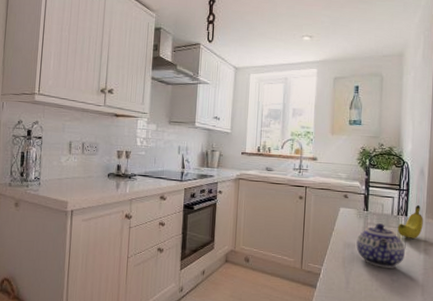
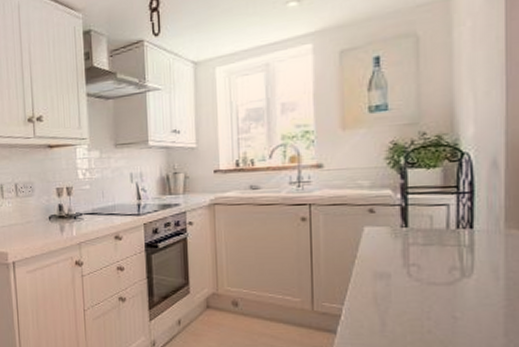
teapot: present [356,223,405,268] -> none [393,242,472,302]
fruit: present [397,205,423,239] -> none [458,212,501,259]

